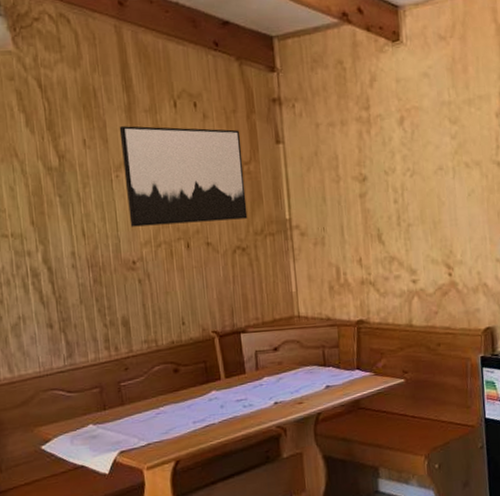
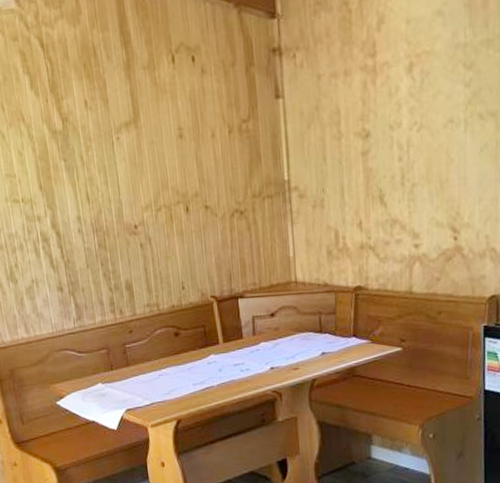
wall art: present [119,126,248,227] -> none [118,84,246,191]

